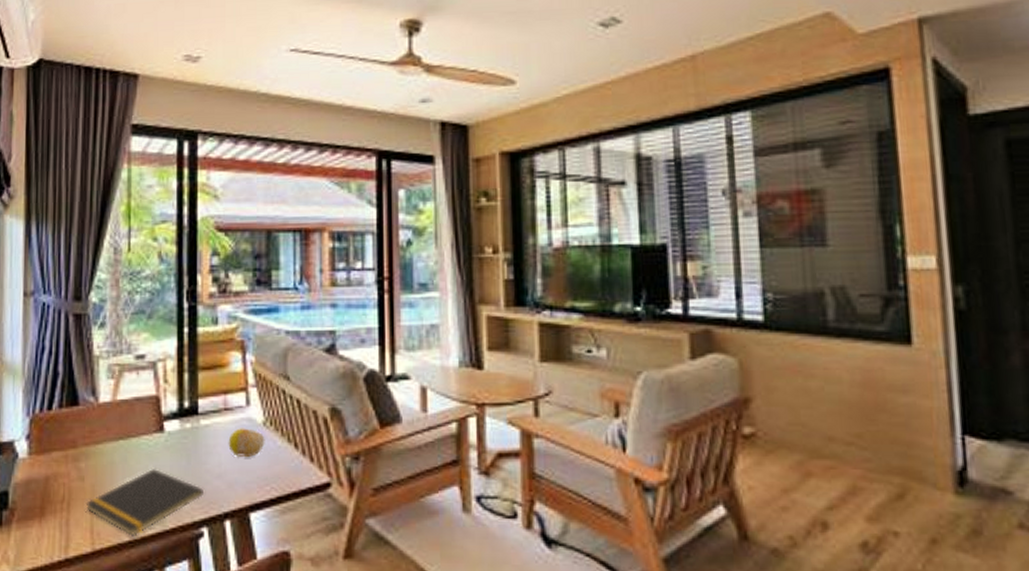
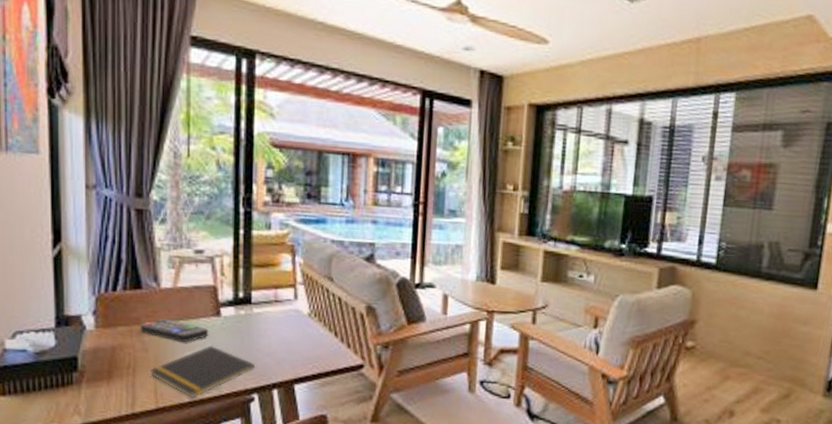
remote control: none [76,439,151,466] -> present [140,319,209,342]
fruit: present [228,428,265,457] -> none [277,317,310,341]

